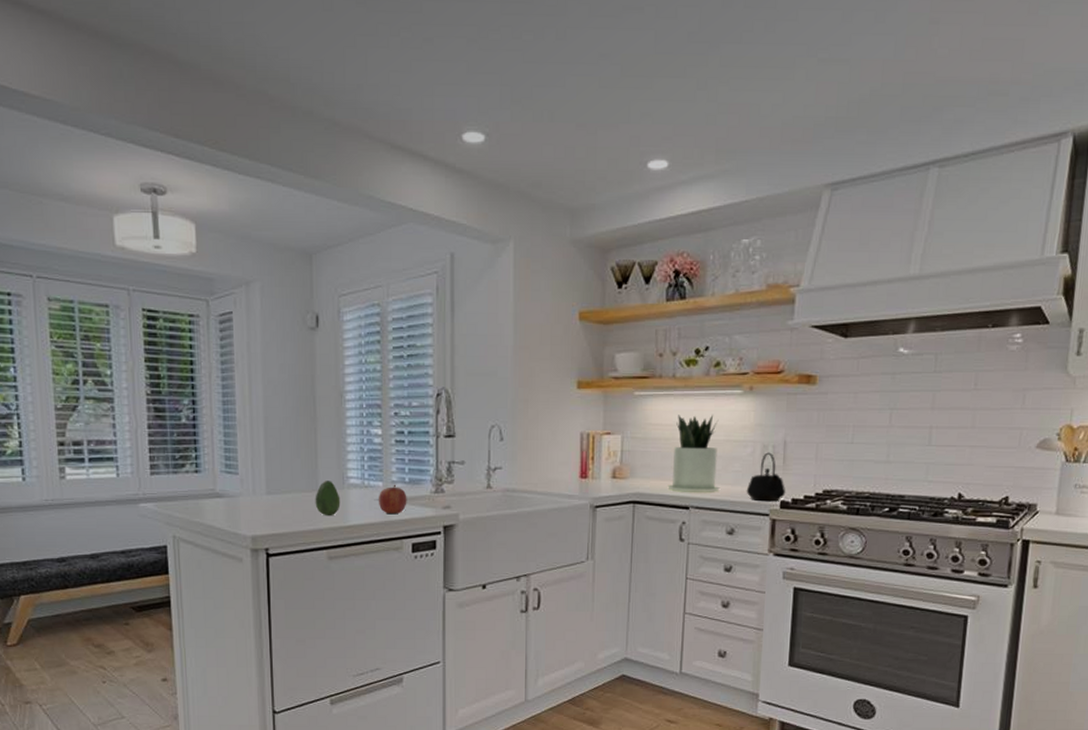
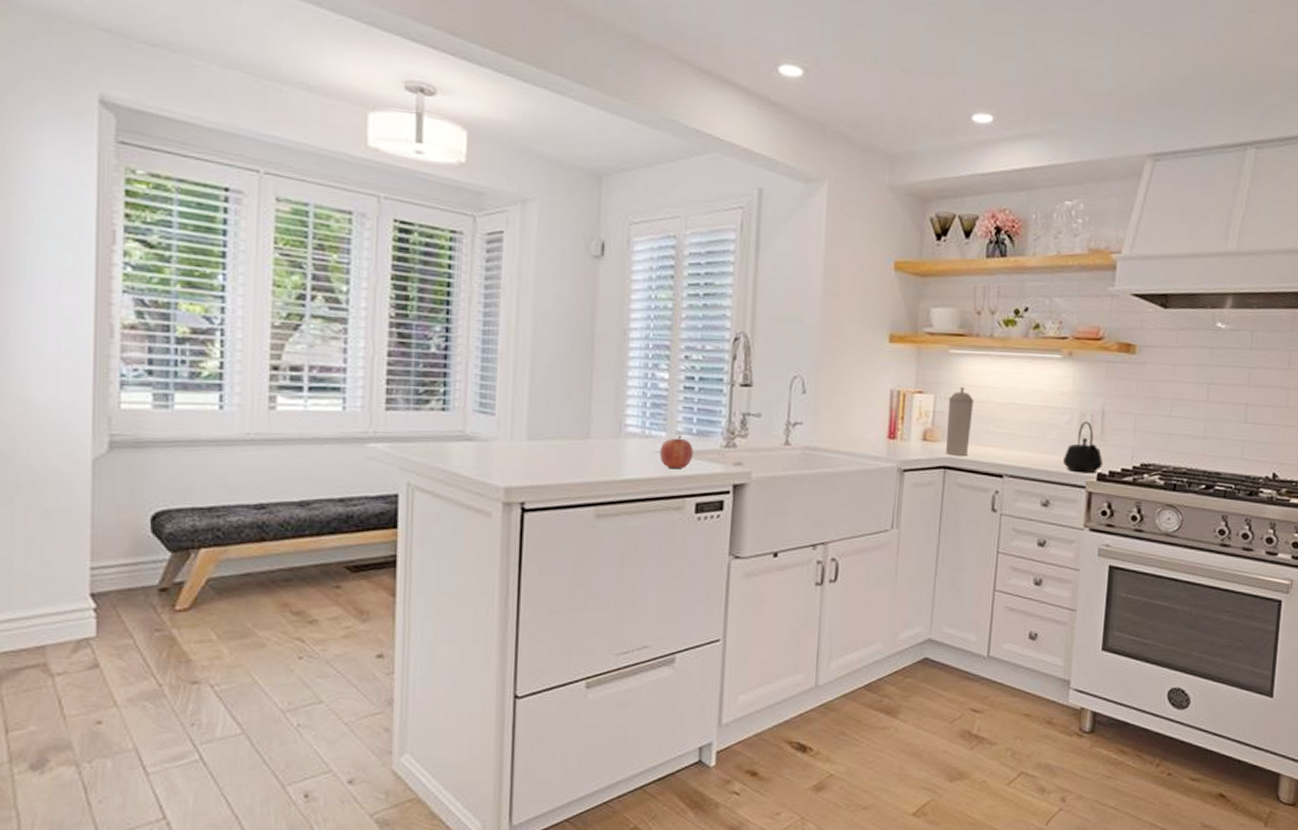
fruit: present [315,481,341,517] -> none [584,427,616,469]
canister: none [634,426,659,492] -> present [946,387,974,457]
planter: present [667,415,719,494] -> none [981,377,1037,462]

